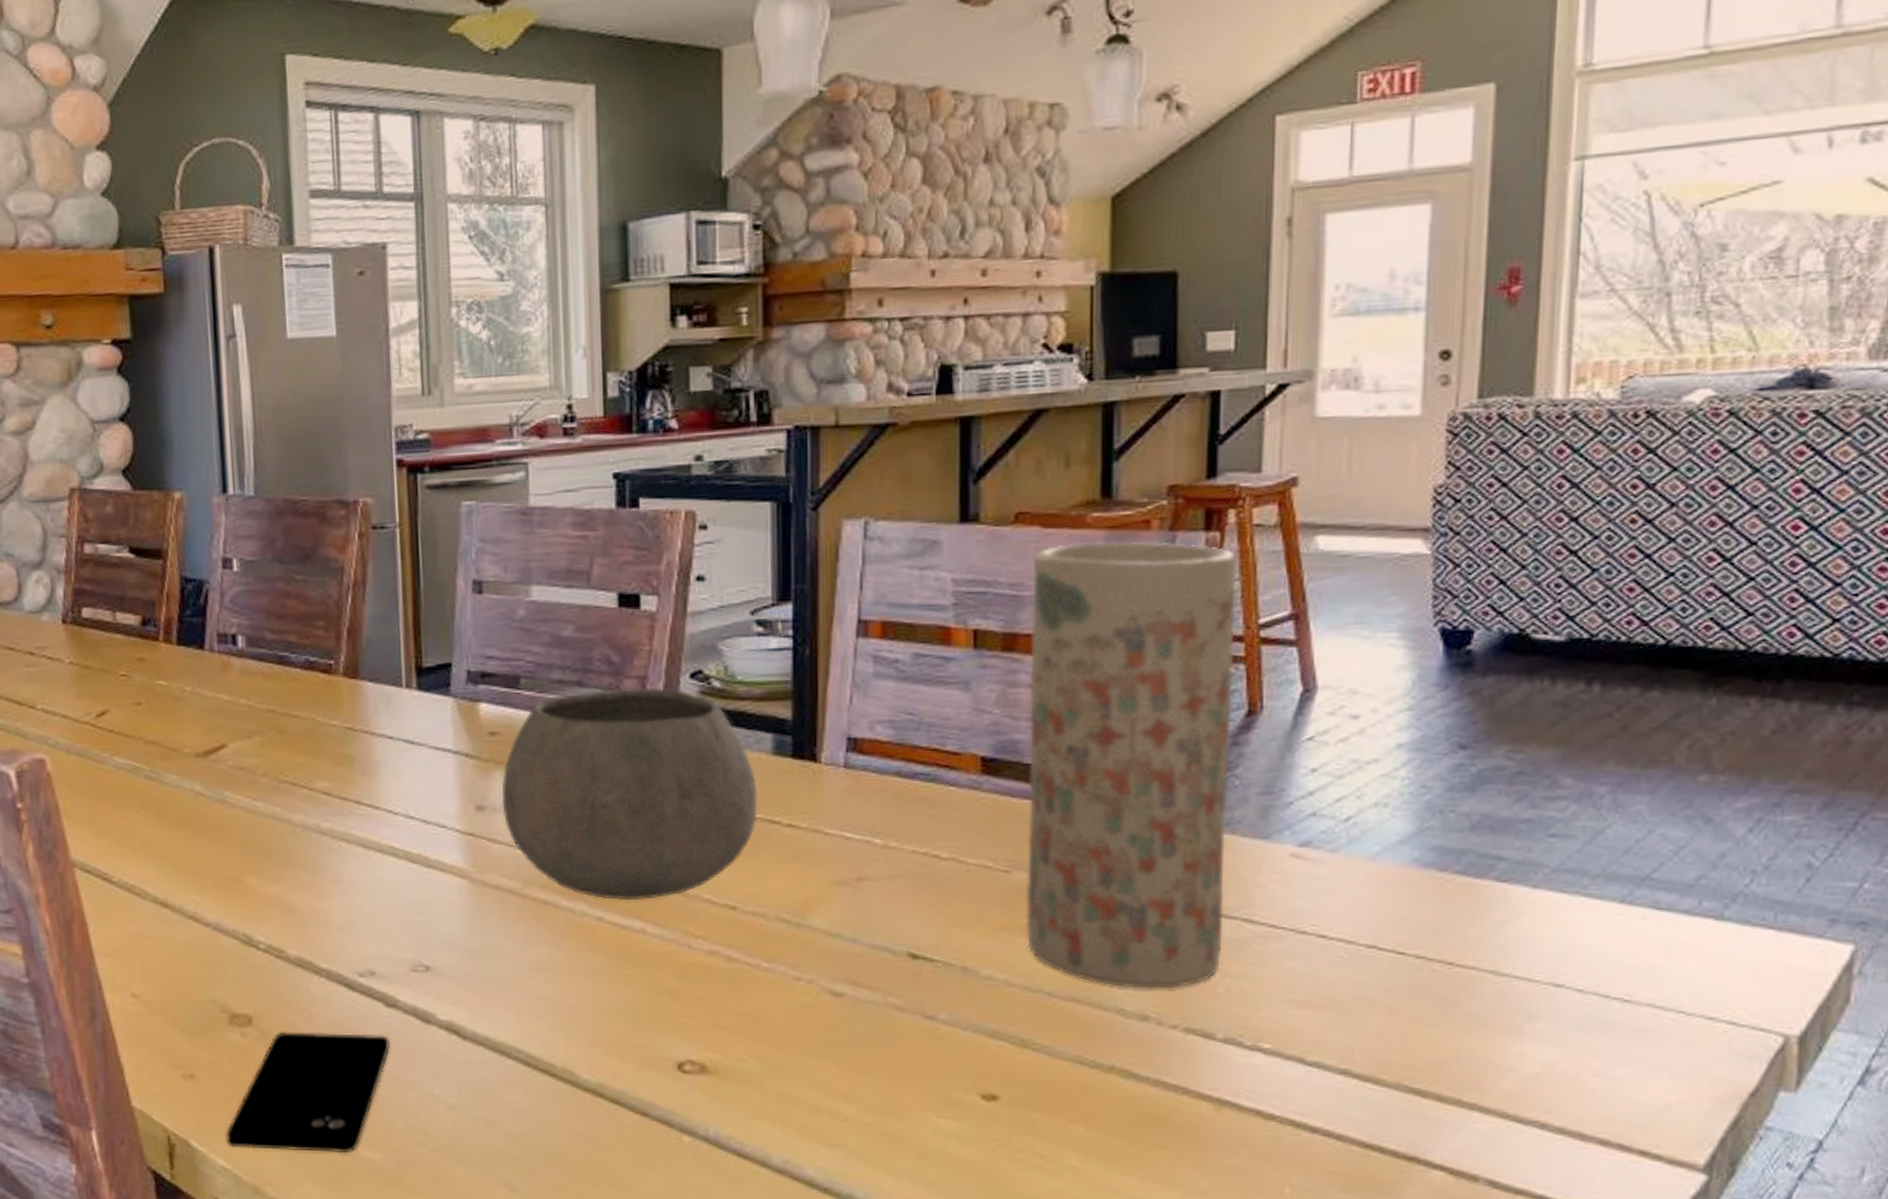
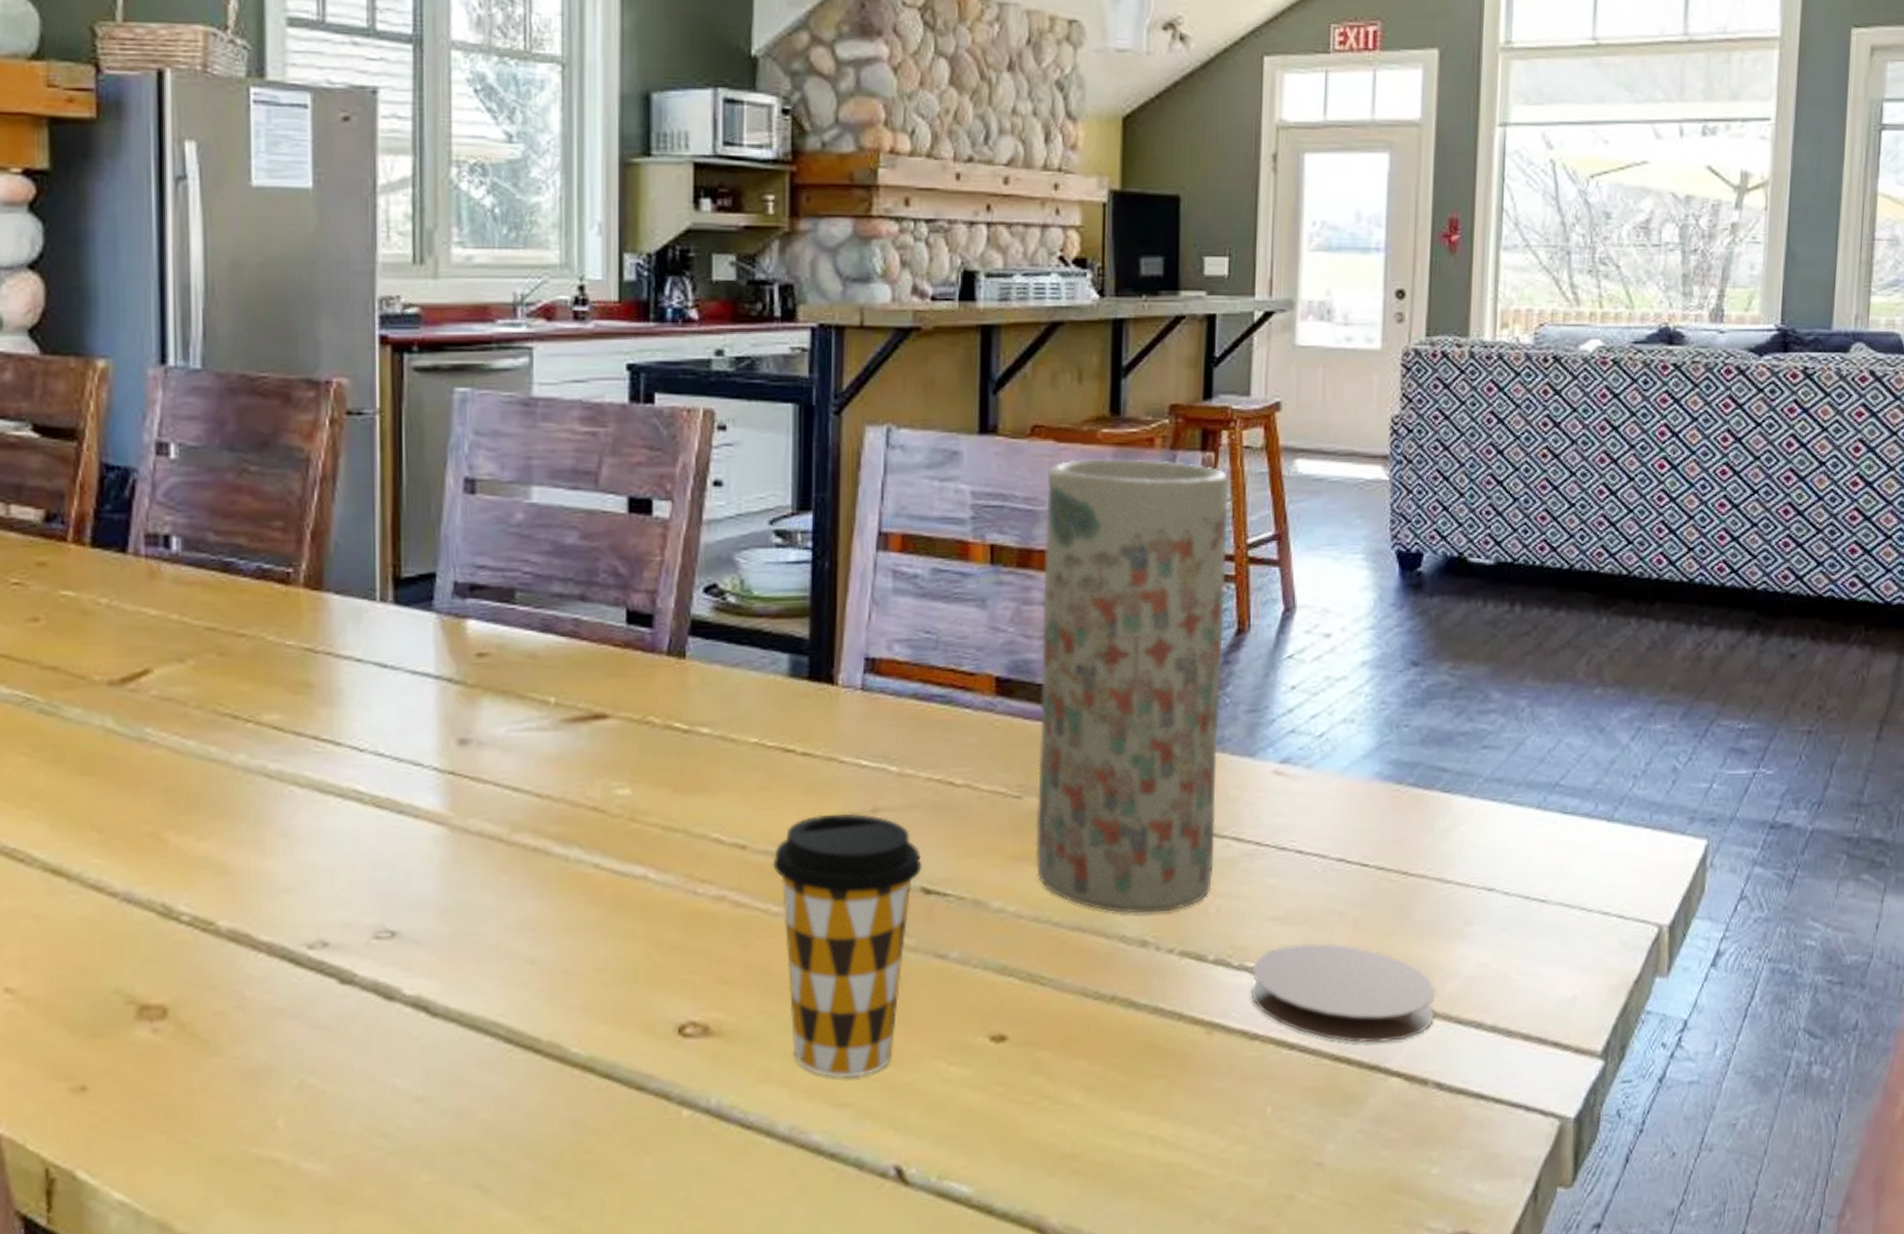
smartphone: present [225,1032,391,1154] -> none [124,1018,345,1175]
bowl: present [501,687,758,901] -> none [489,602,772,844]
coffee cup: none [762,881,909,1122] -> present [773,813,922,1077]
coaster: none [1265,1028,1487,1134] -> present [1251,943,1435,1043]

